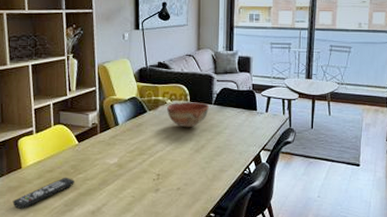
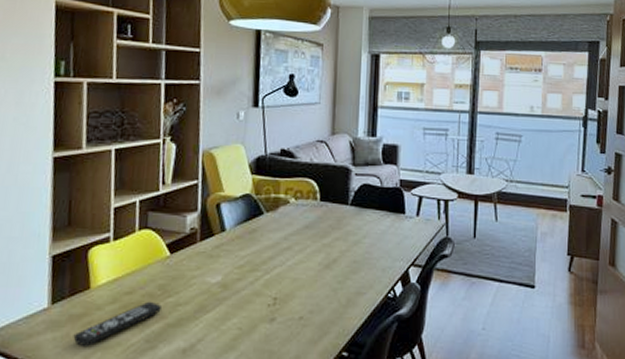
bowl: present [167,102,209,128] -> none [290,201,344,236]

